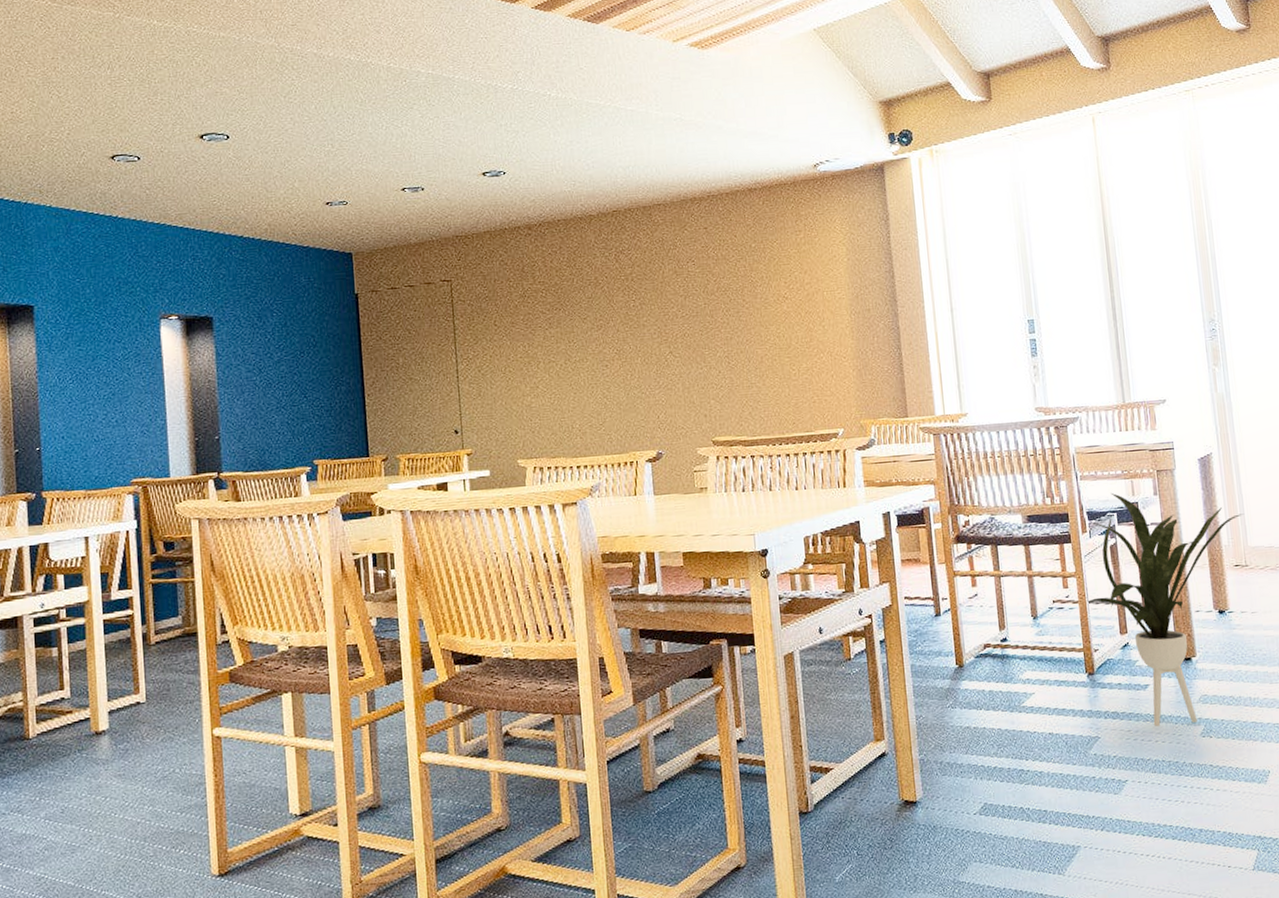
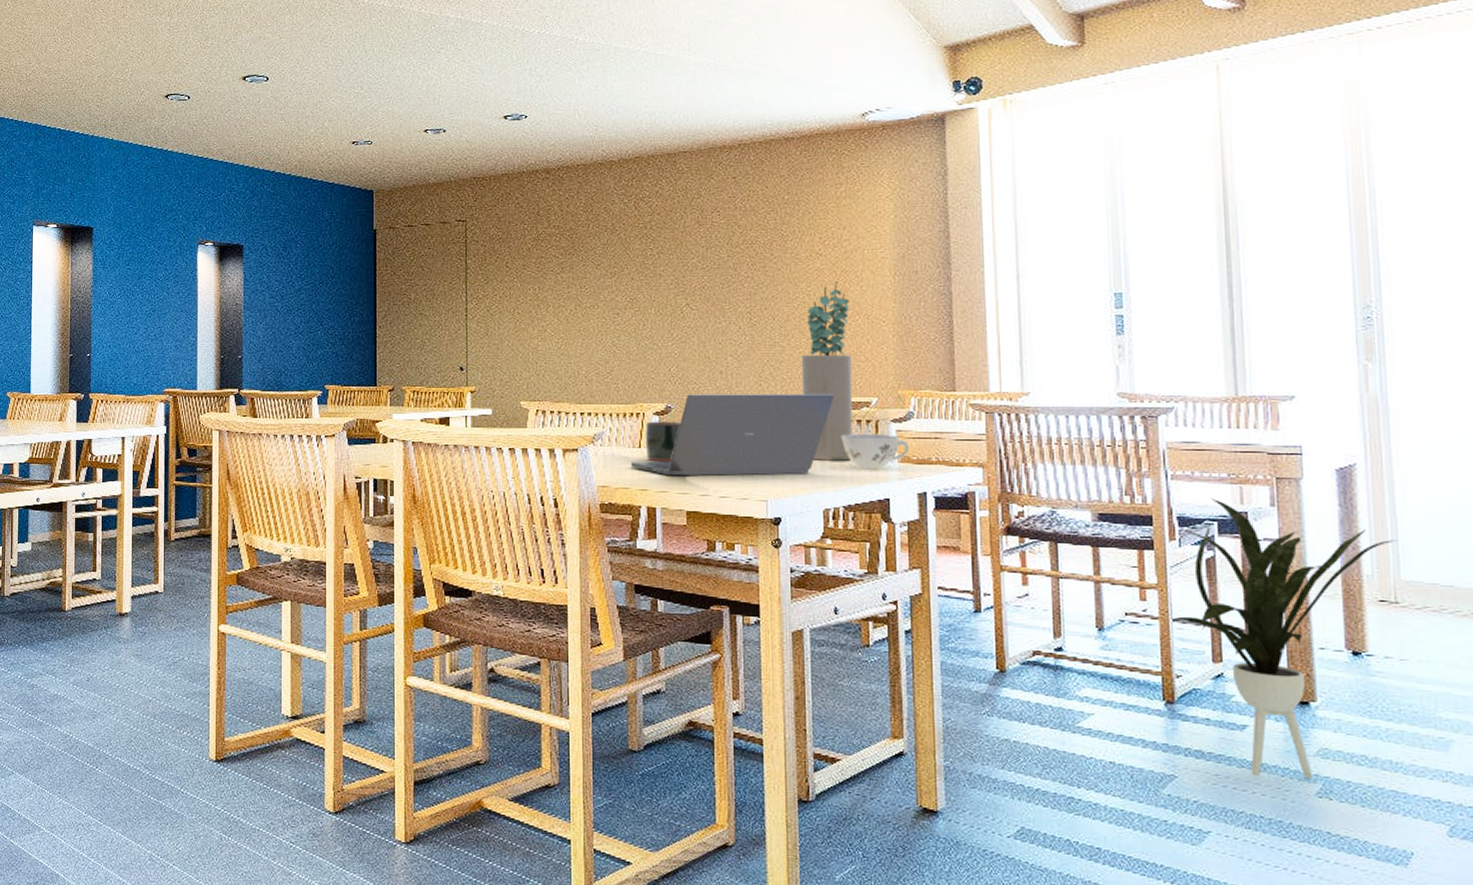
laptop: none [628,427,807,520] -> present [631,393,835,476]
mug: none [639,466,673,508] -> present [645,421,682,462]
vase: none [775,322,825,492] -> present [801,281,853,461]
teacup: none [814,462,874,497] -> present [840,434,910,470]

